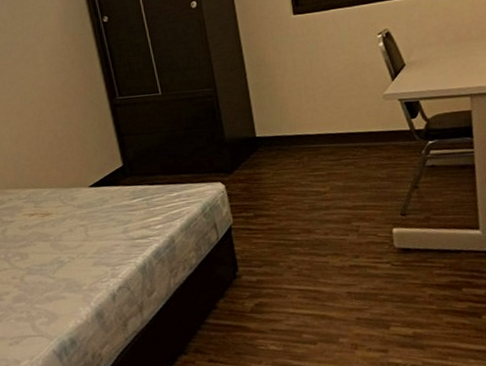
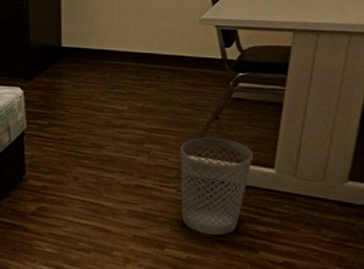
wastebasket: none [387,206,458,307] -> present [180,138,254,236]

